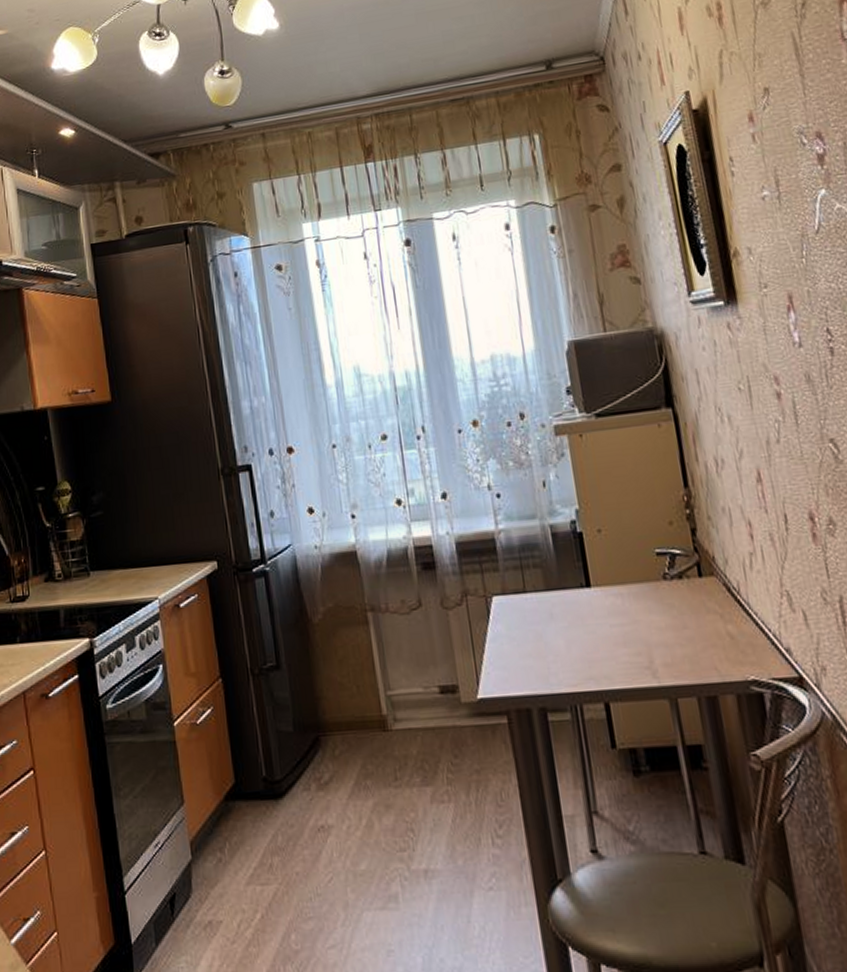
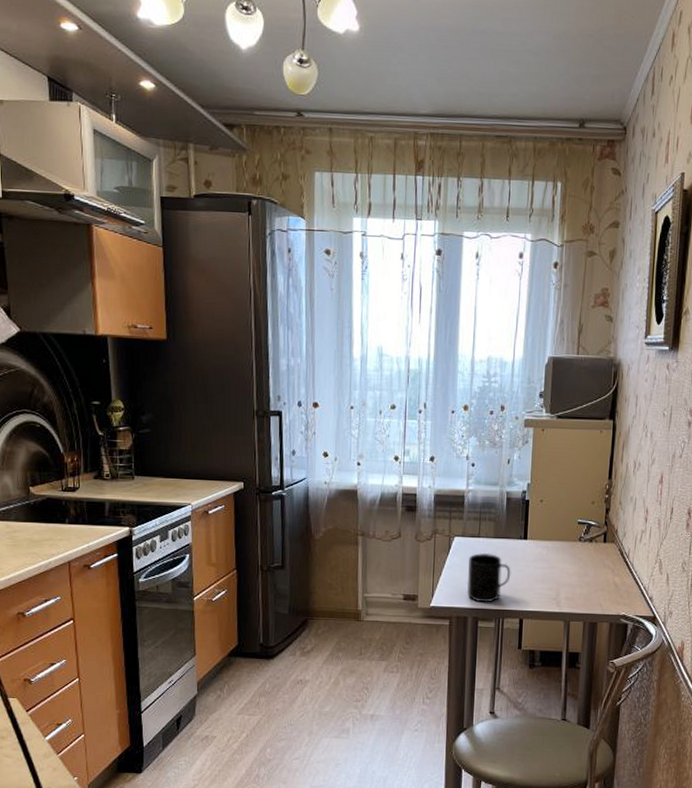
mug: none [517,612,580,686] -> present [466,552,511,603]

